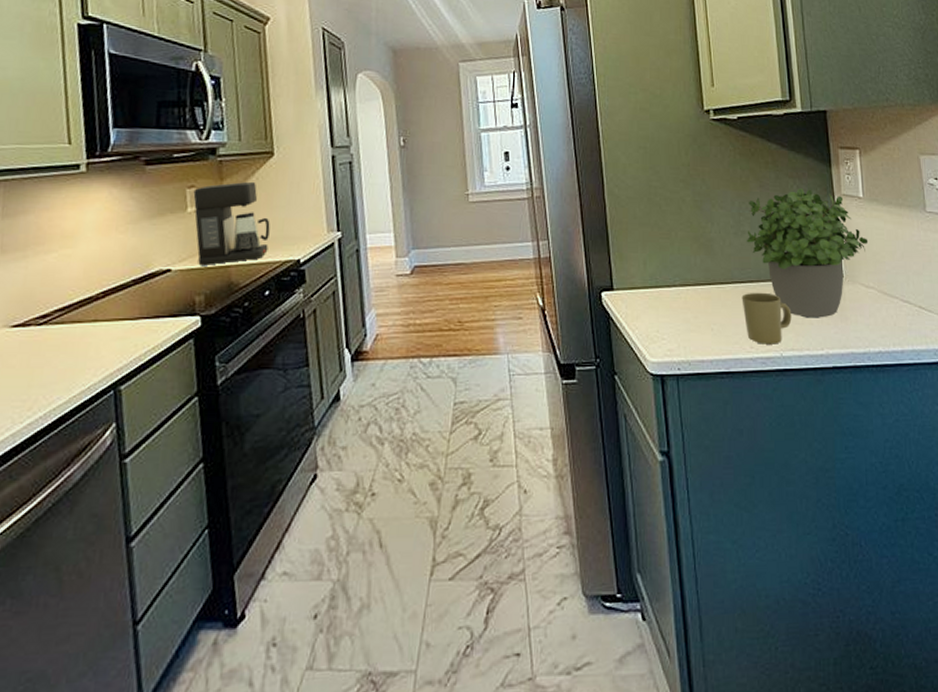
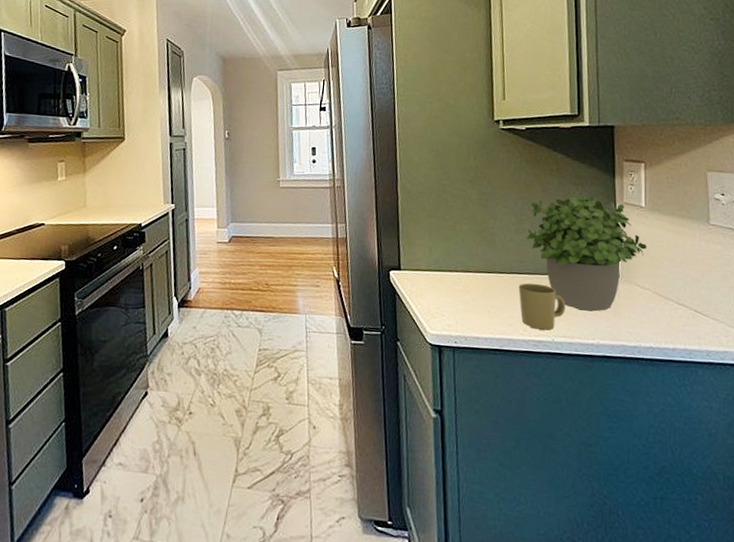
coffee maker: present [193,181,270,265] -> none [62,159,120,223]

